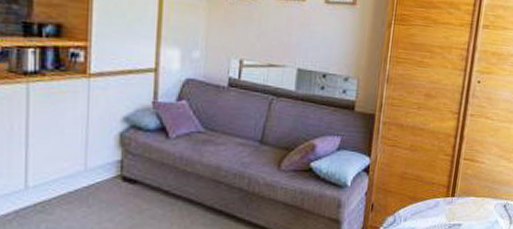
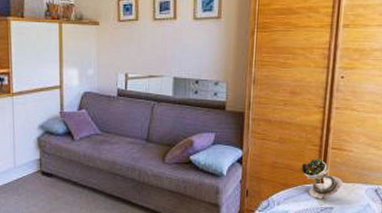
succulent plant: none [430,169,473,215] -> present [300,158,343,199]

